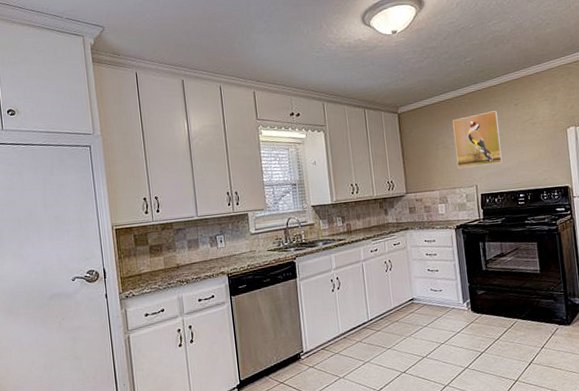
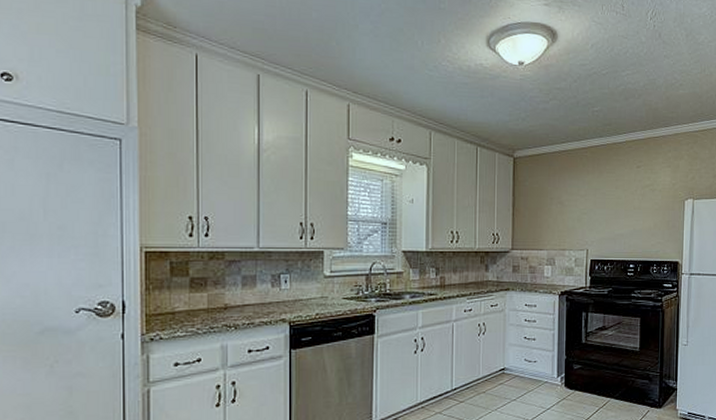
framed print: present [453,110,504,169] -> none [569,170,619,229]

